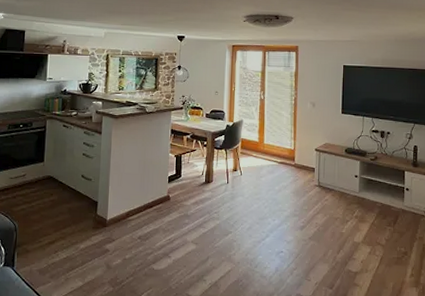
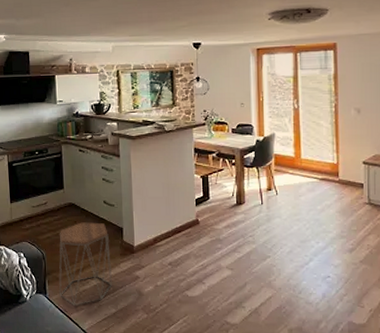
side table: none [27,195,83,279] -> present [59,222,113,305]

